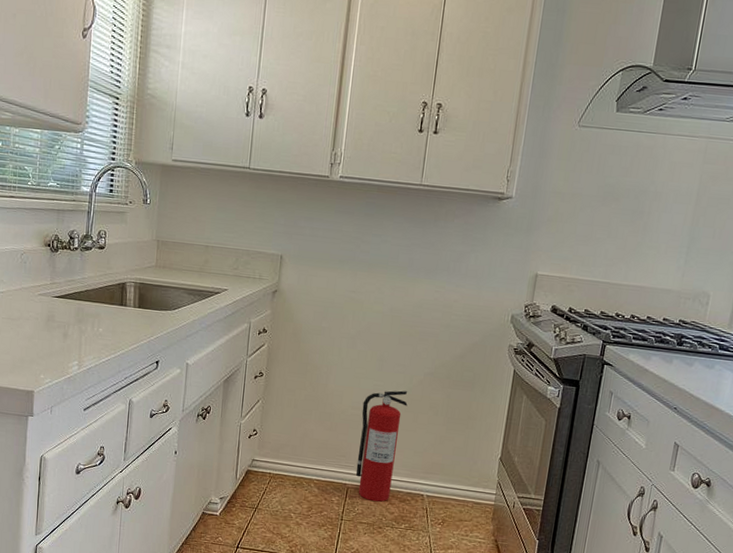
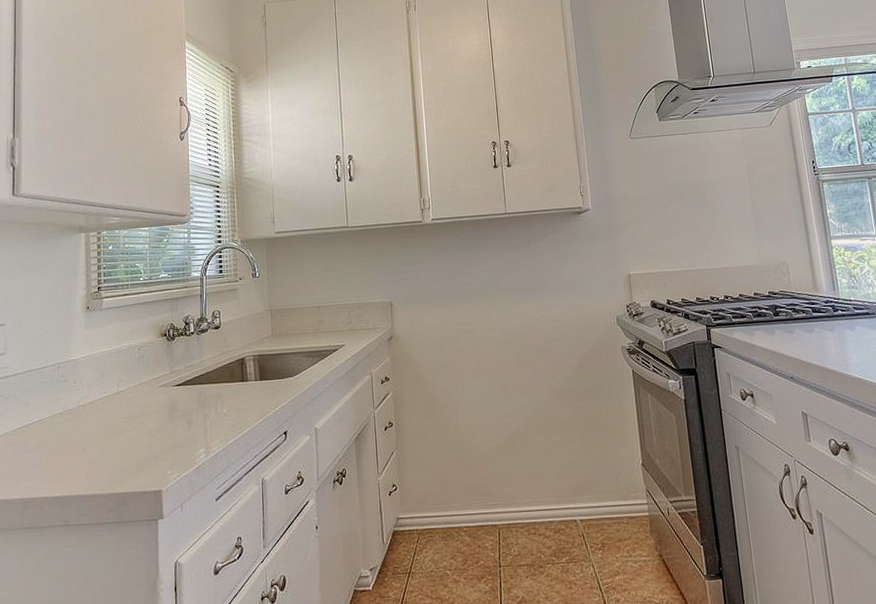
fire extinguisher: present [355,390,408,502] -> none [496,412,543,539]

